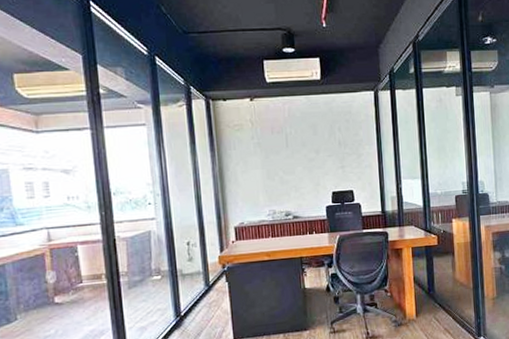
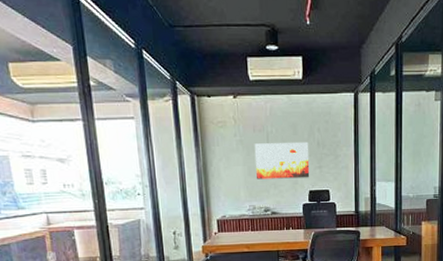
wall art: none [272,141,332,183] -> present [254,141,310,179]

